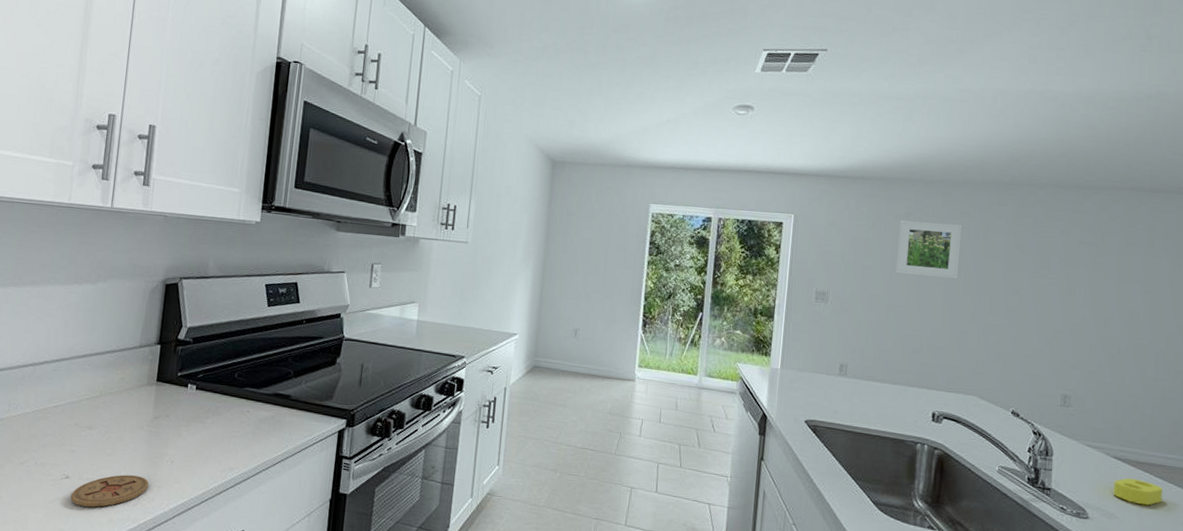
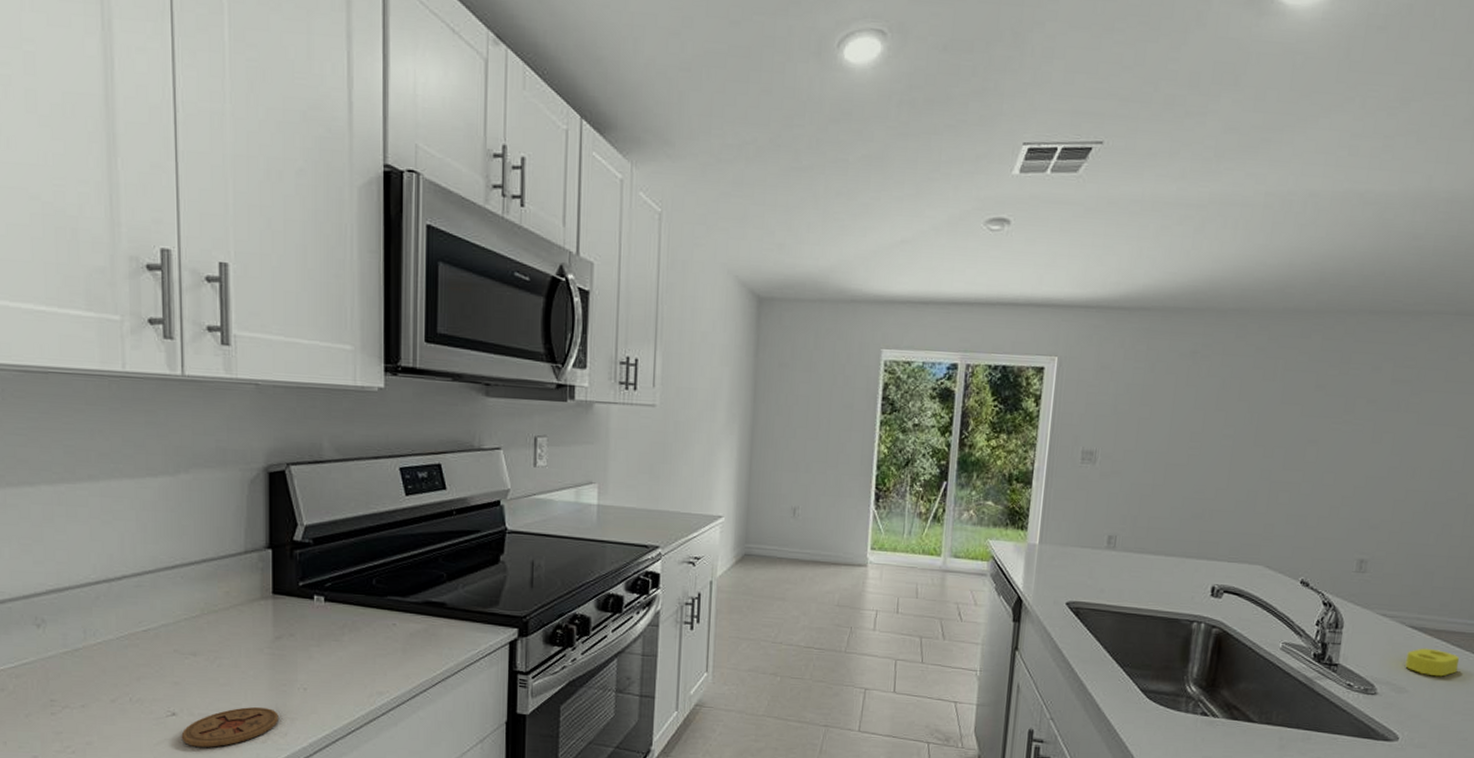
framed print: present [896,220,962,279] -> none [1177,360,1258,430]

